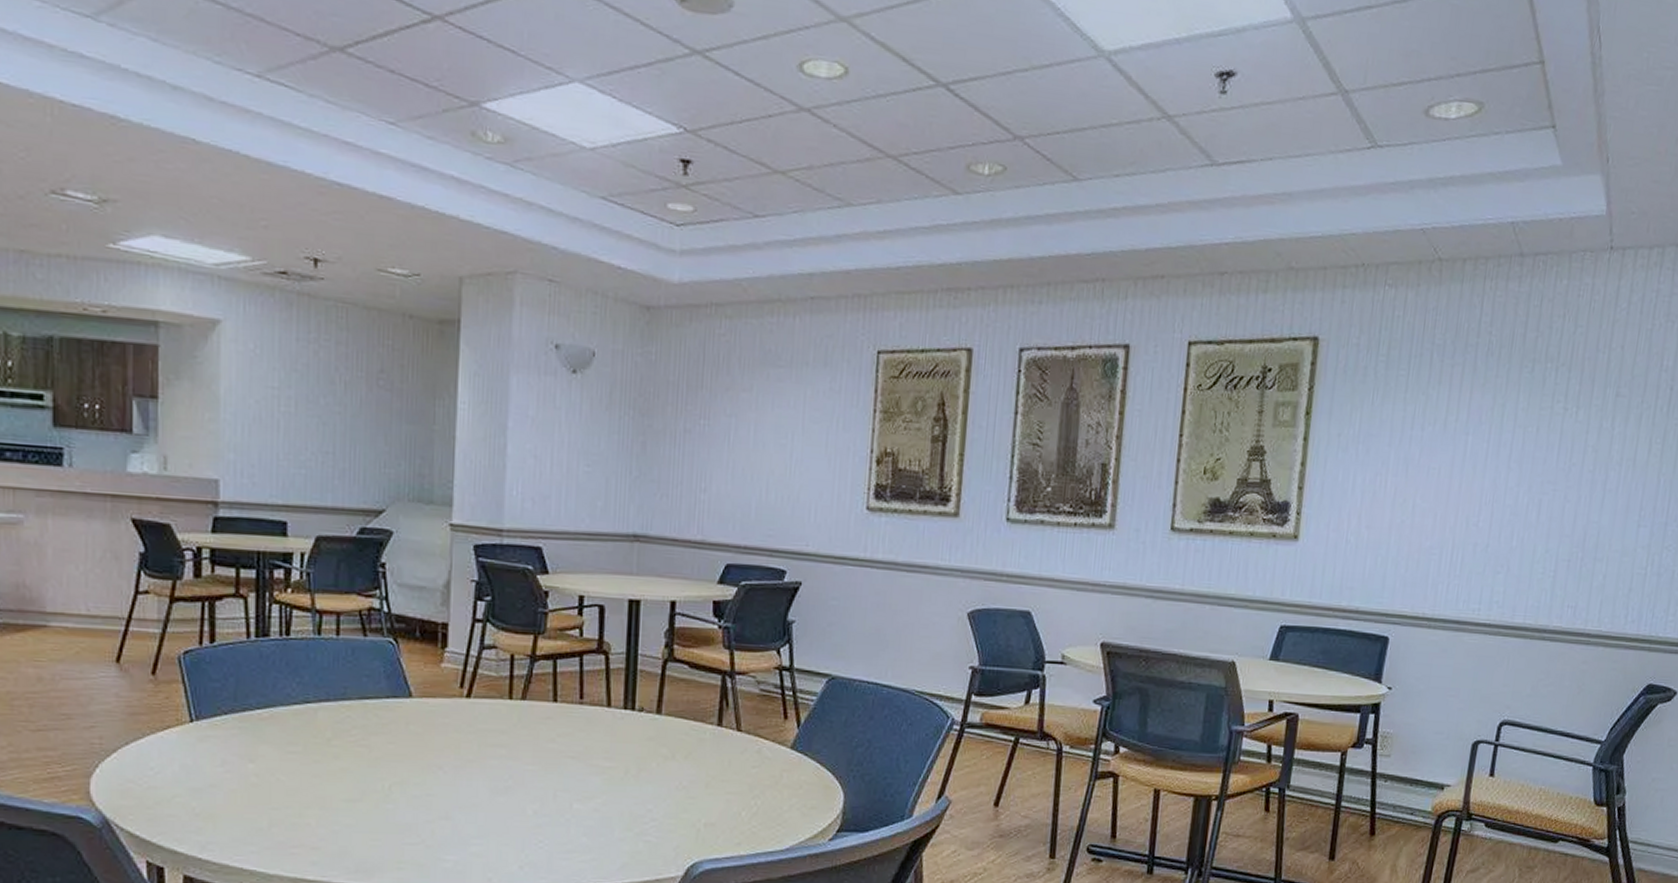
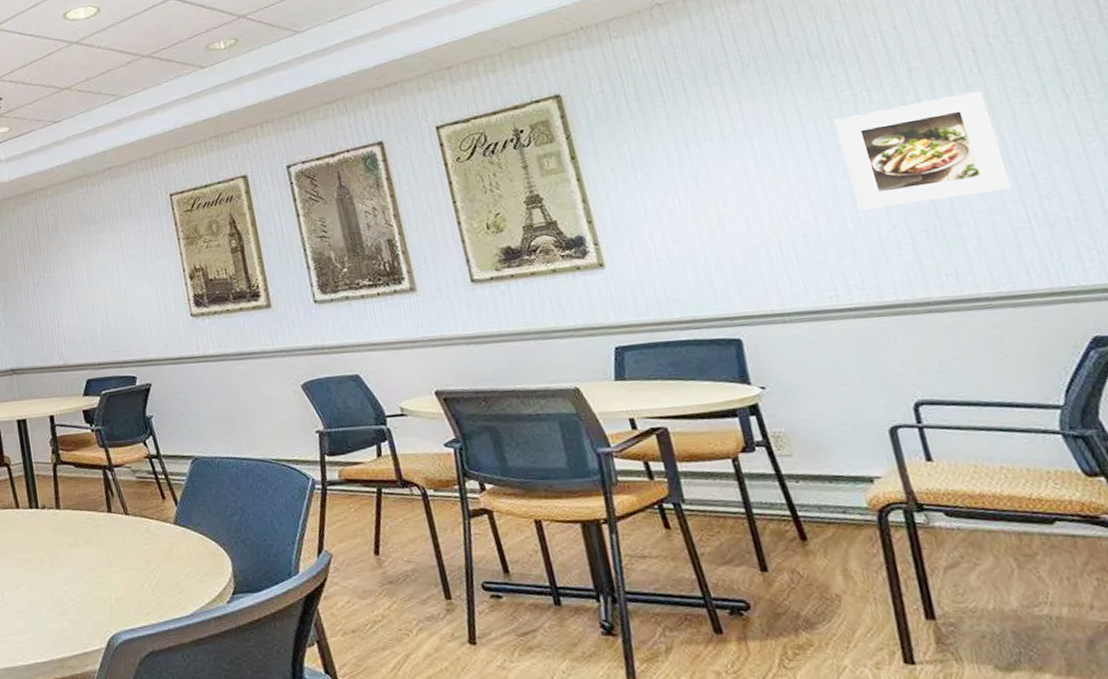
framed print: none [1527,430,1662,535] -> present [833,91,1013,211]

